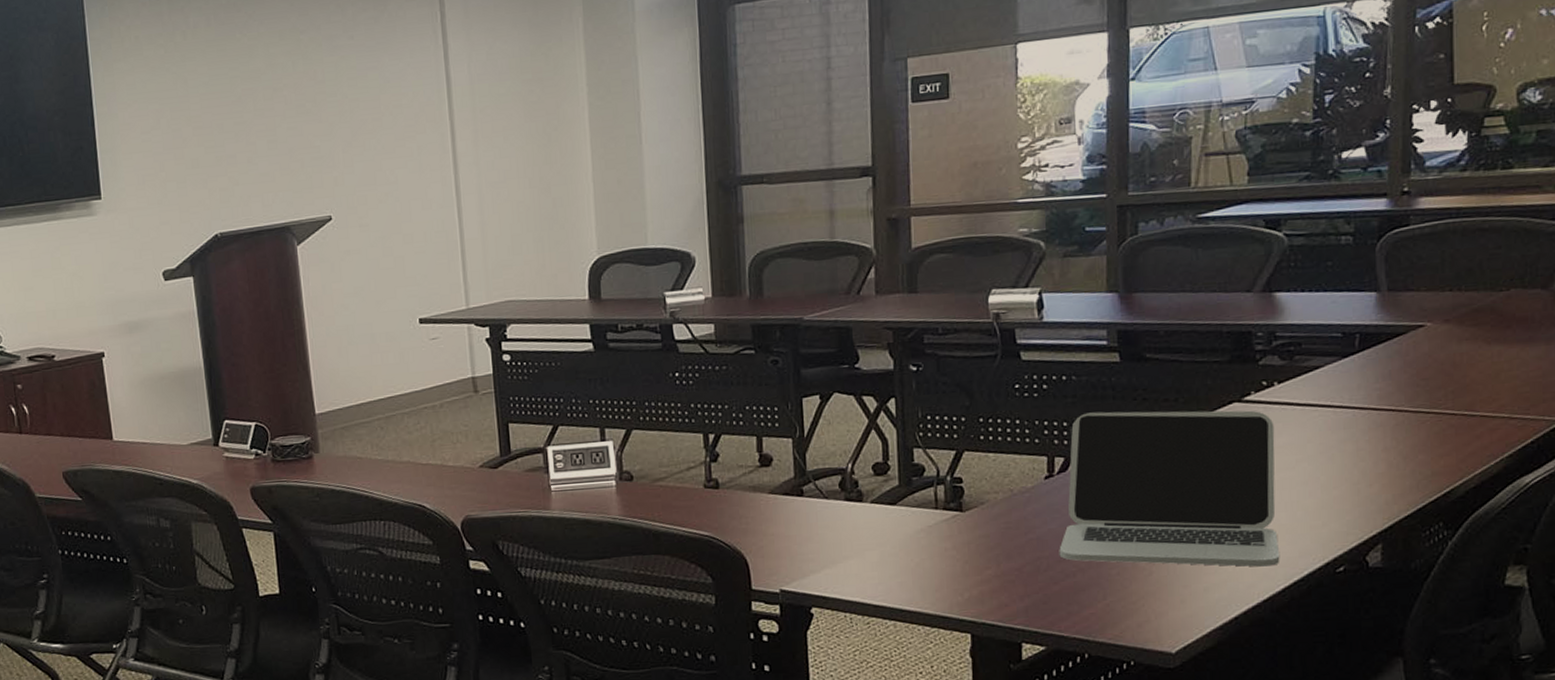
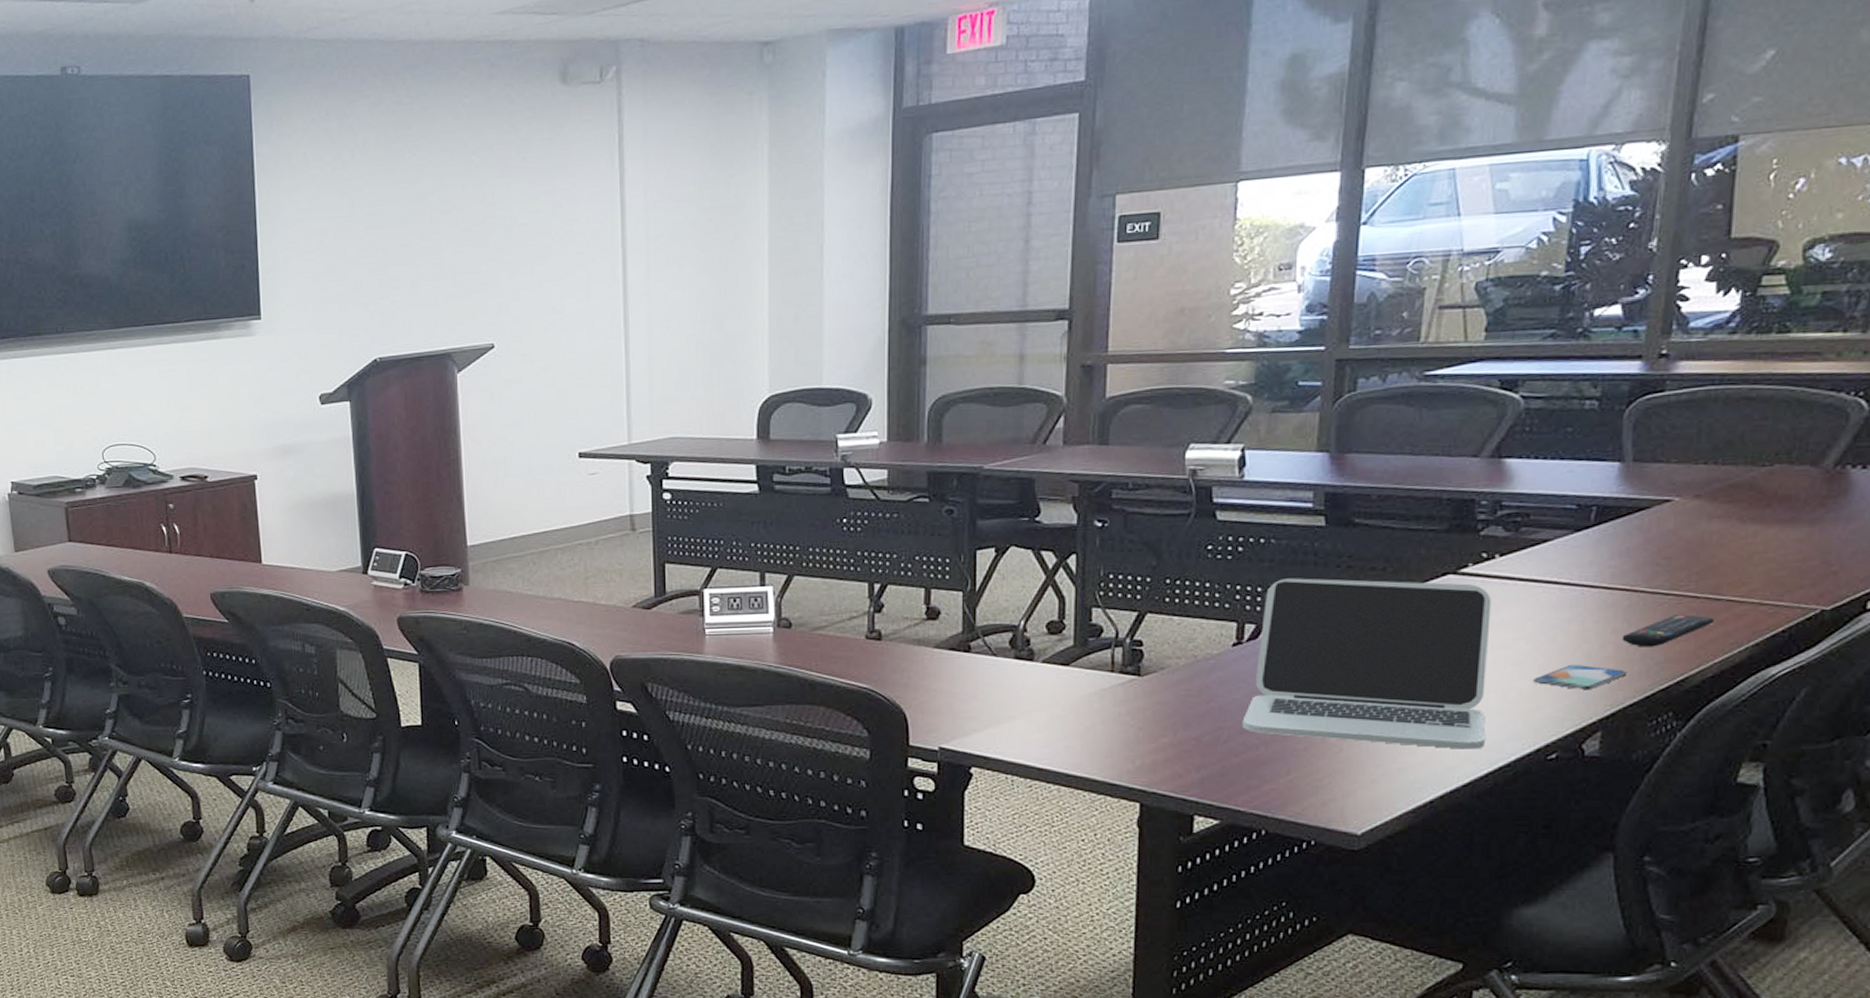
smartphone: none [1316,481,1400,506] -> present [1532,664,1628,690]
remote control: none [1392,431,1471,463] -> present [1621,614,1714,647]

